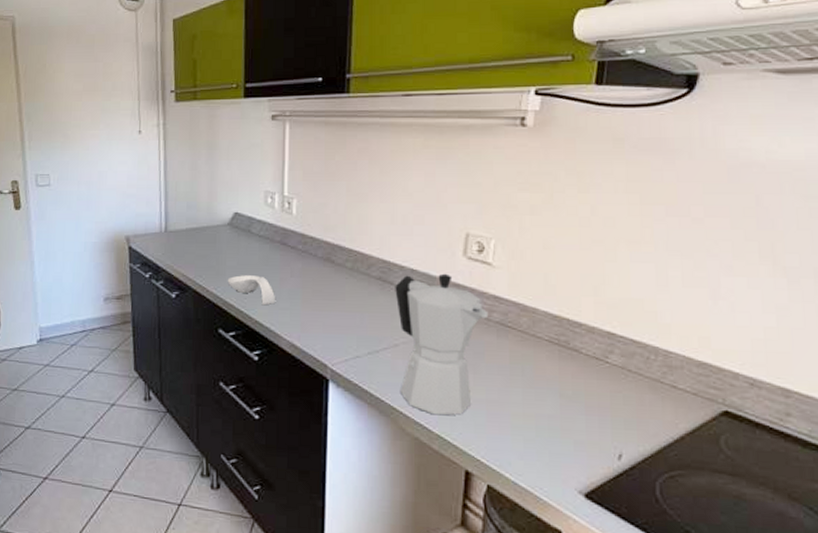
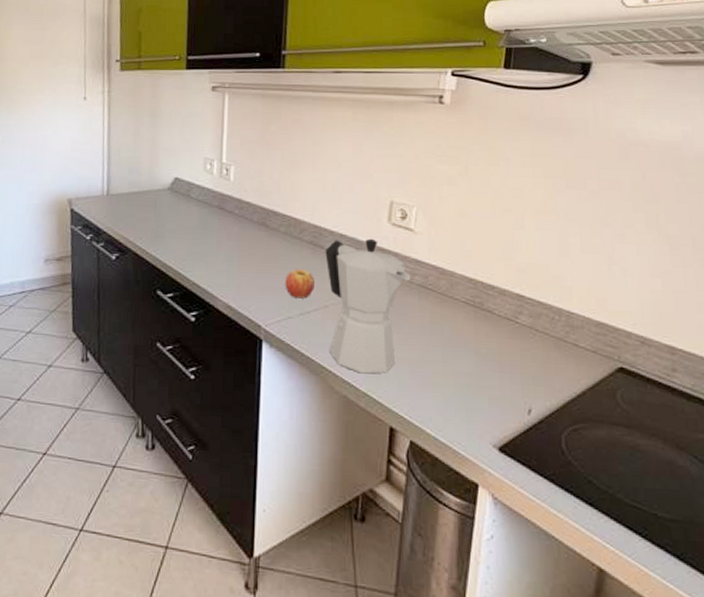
spoon rest: present [227,275,276,306] -> none [166,238,213,268]
fruit: none [352,306,383,337] -> present [285,269,314,299]

